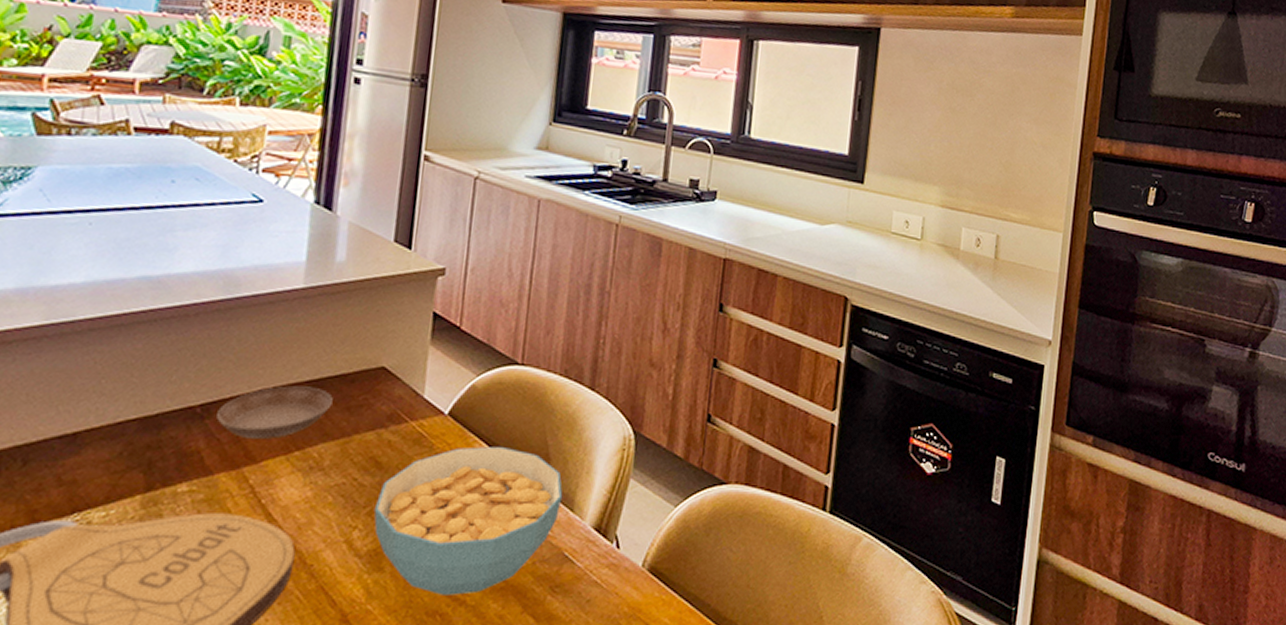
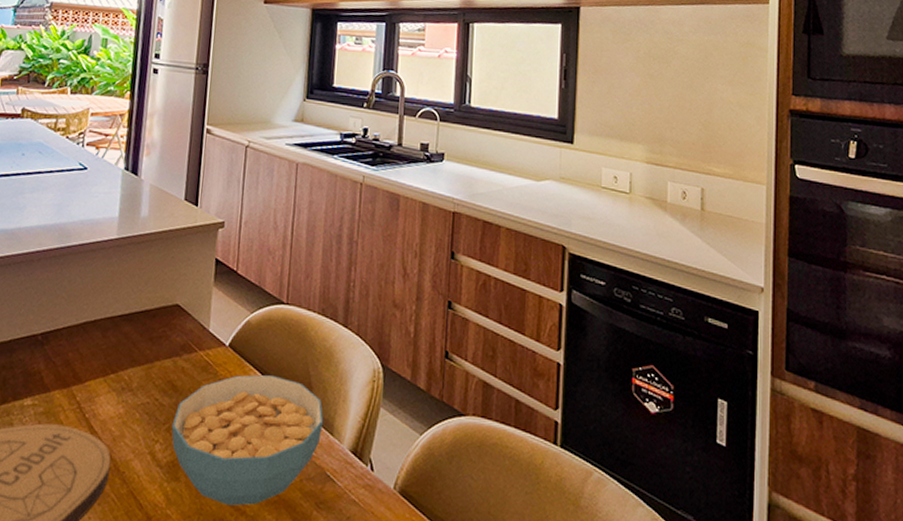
saucer: present [217,386,333,439] -> none [53,319,139,363]

